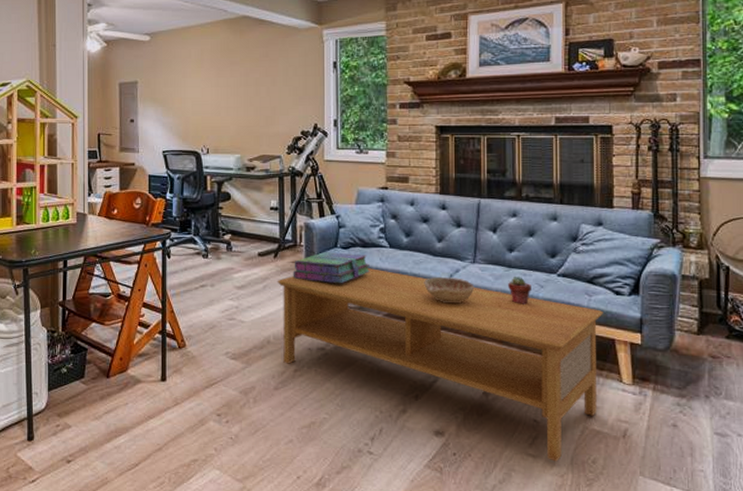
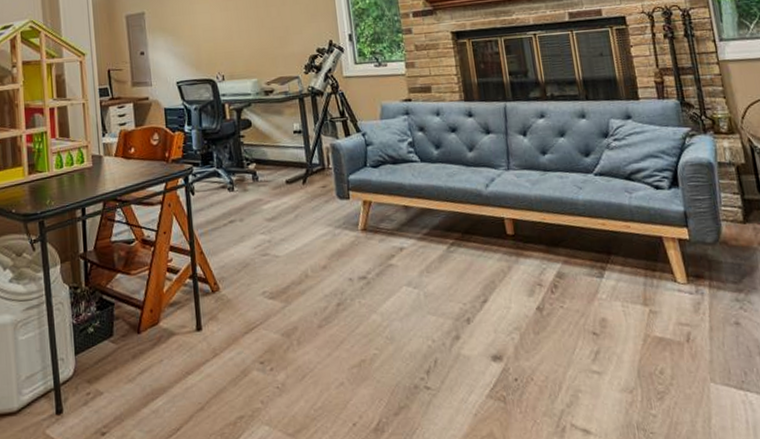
coffee table: present [277,268,603,462] -> none [308,185,656,377]
stack of books: present [293,252,370,284] -> none [324,171,403,206]
decorative bowl: present [424,277,475,304] -> none [460,187,513,216]
potted succulent: present [508,276,532,304] -> none [545,179,571,209]

